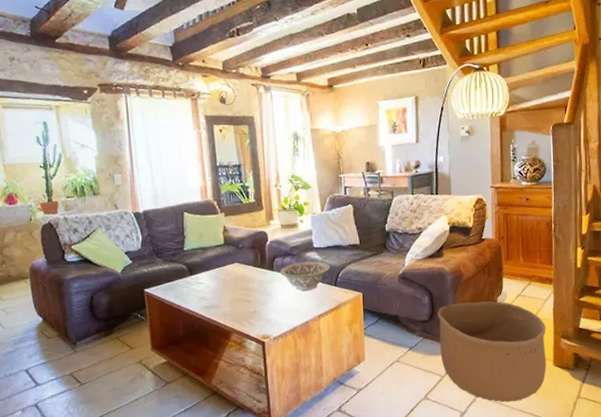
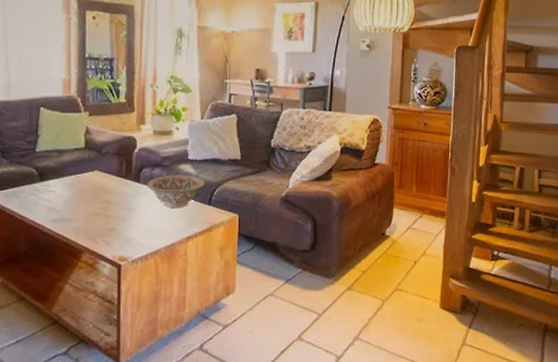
basket: present [438,301,546,402] -> none [320,232,435,347]

